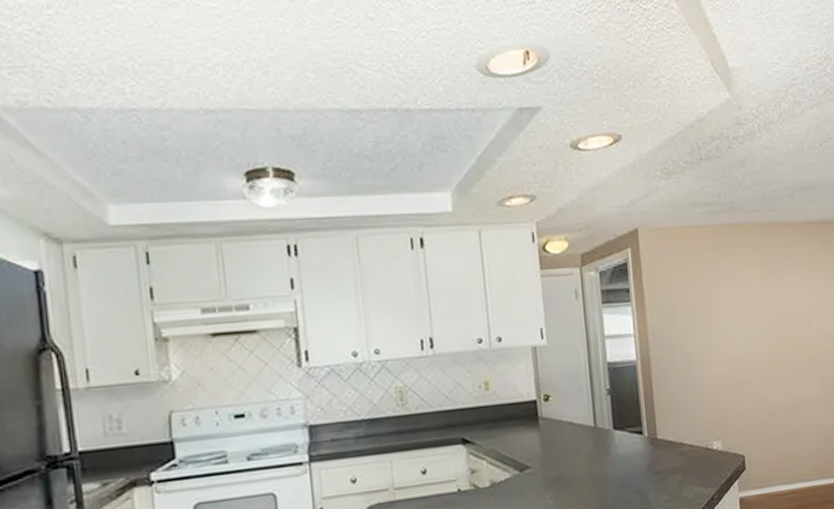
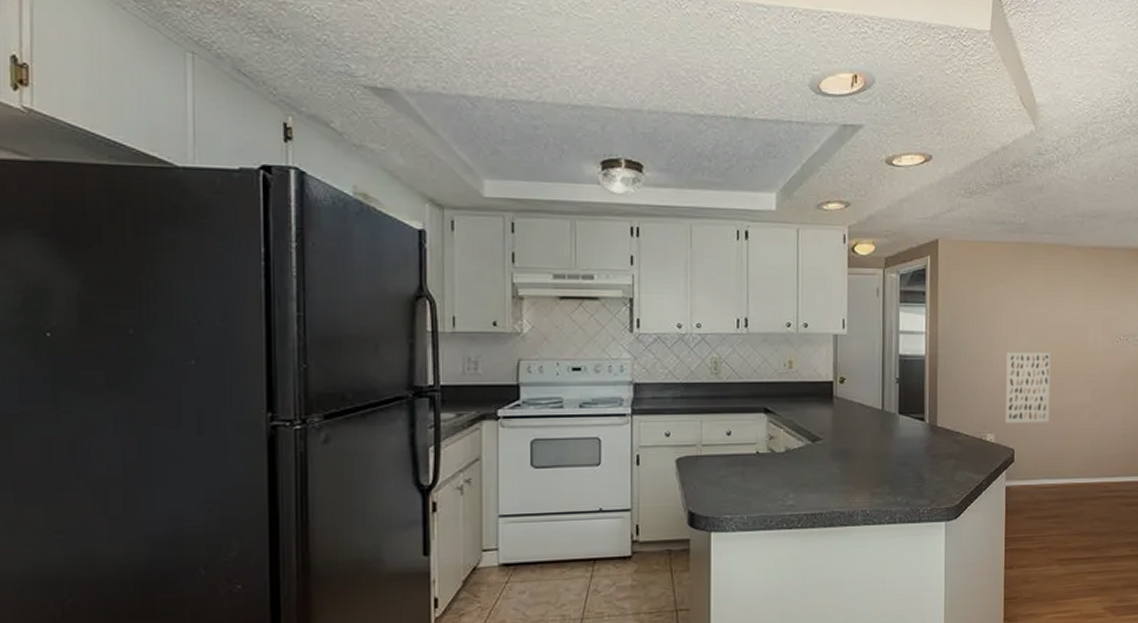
wall art: none [724,343,780,428] -> present [1004,351,1051,424]

